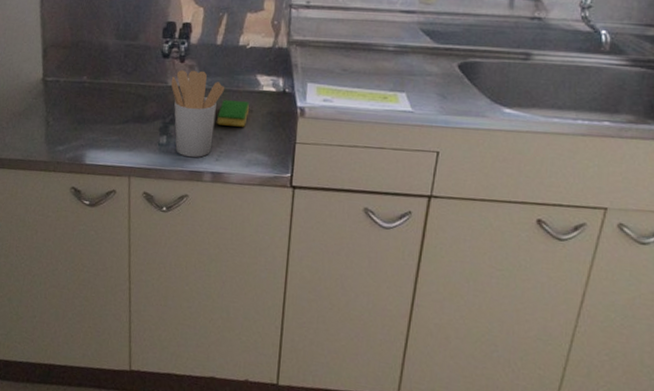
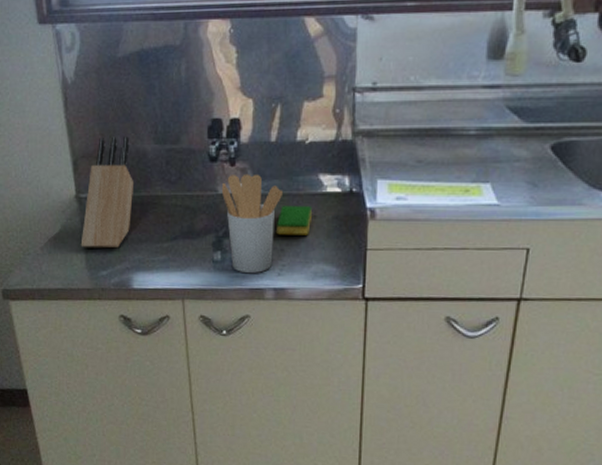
knife block: none [42,30,95,127] -> present [80,136,135,249]

